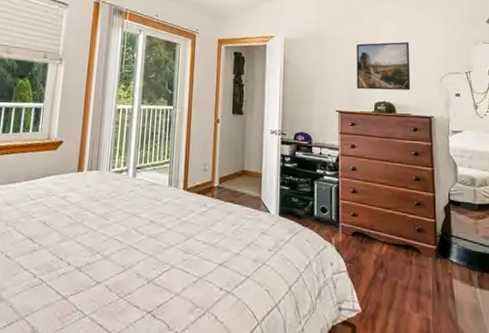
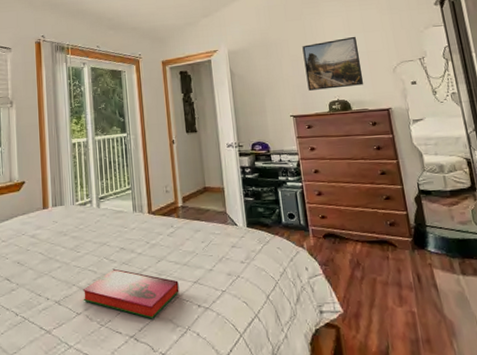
hardback book: none [105,241,204,297] -> present [82,268,180,319]

